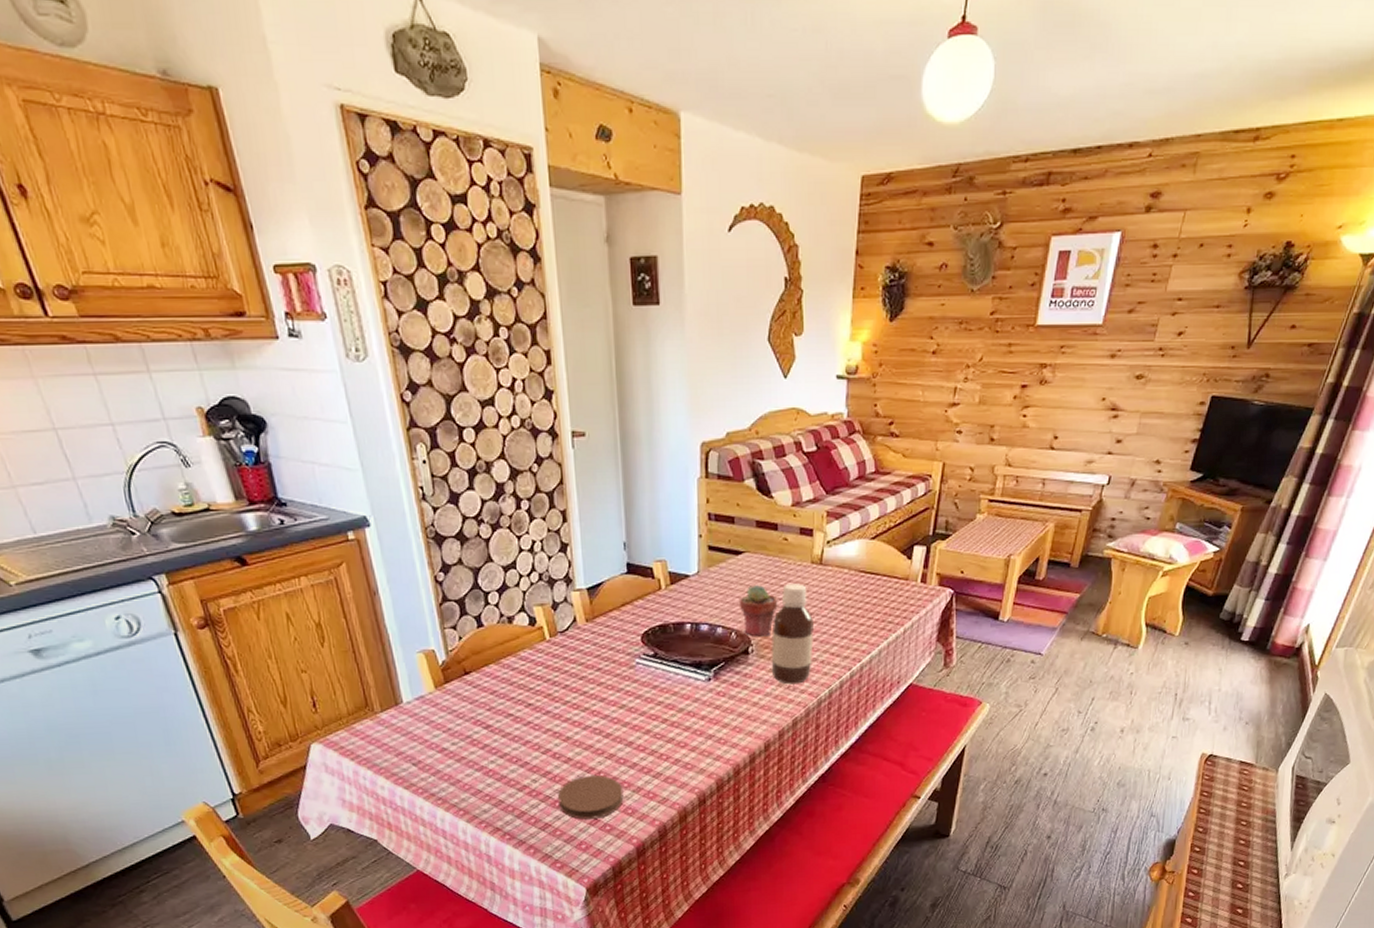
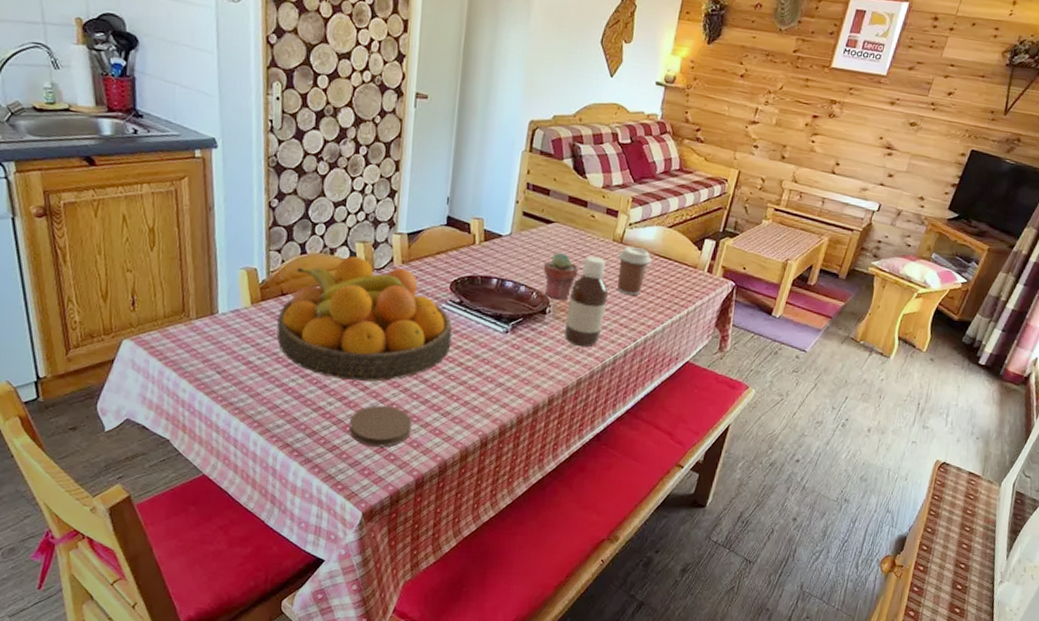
fruit bowl: none [465,622,652,754] -> present [276,256,452,382]
coffee cup: none [820,566,857,620] -> present [616,246,652,296]

